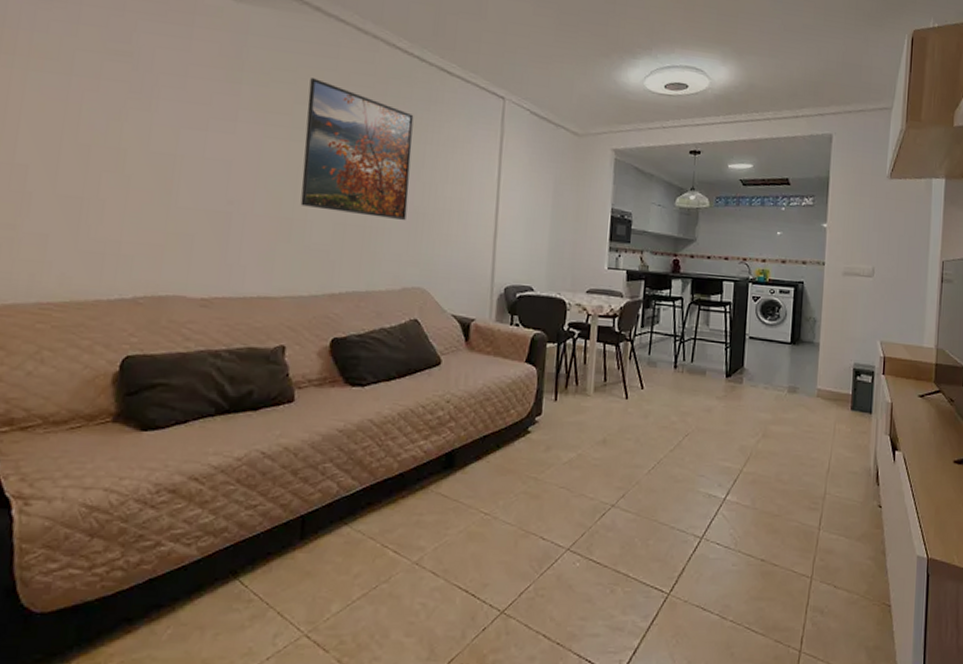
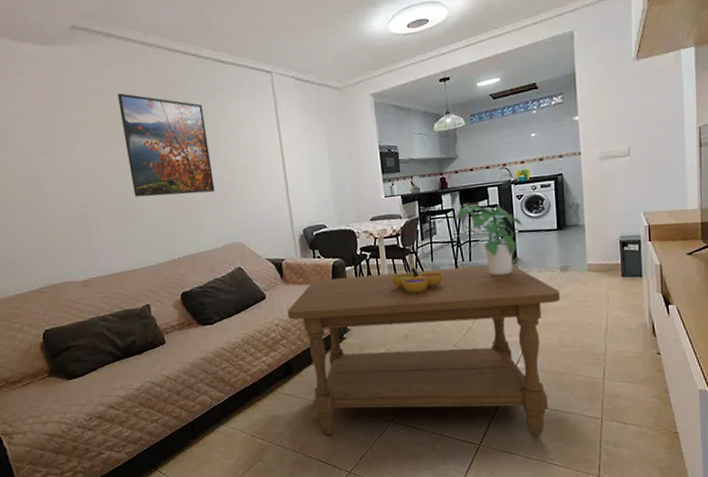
coffee table: none [464,352,784,591] -> present [287,265,560,437]
decorative bowl: none [599,358,659,390] -> present [391,267,443,294]
potted plant: none [682,297,754,386] -> present [455,205,522,276]

